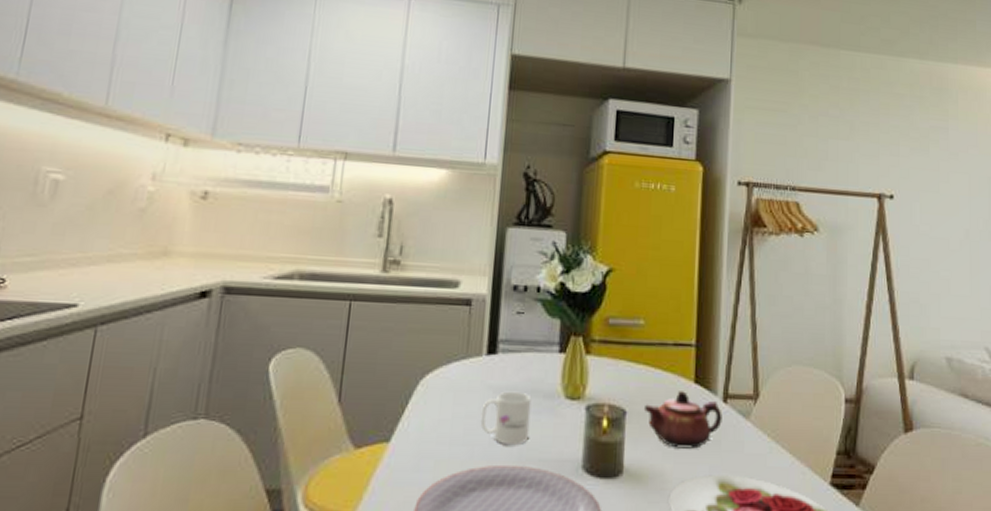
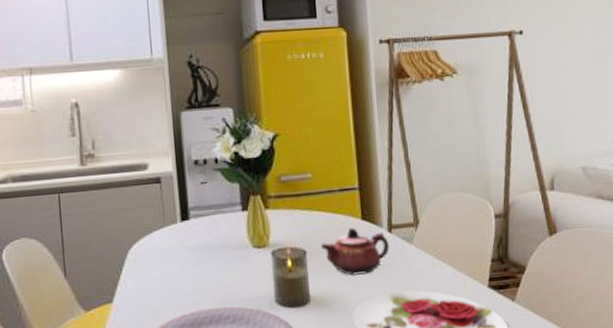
mug: present [480,391,532,446] -> none [184,247,227,292]

